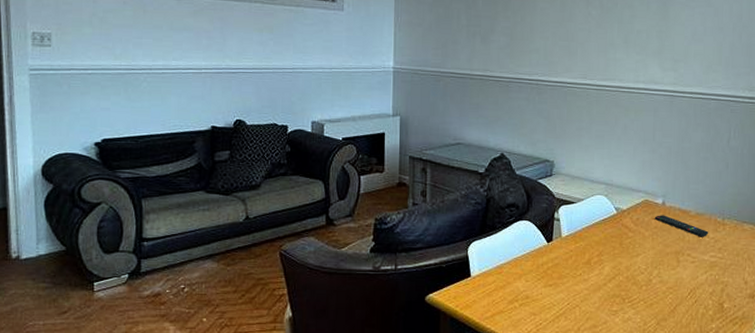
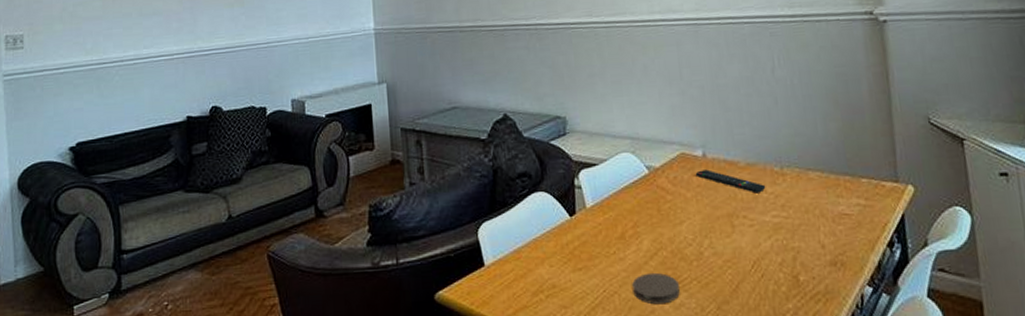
coaster: none [591,292,629,318] -> present [632,272,680,305]

